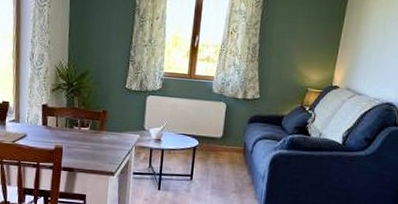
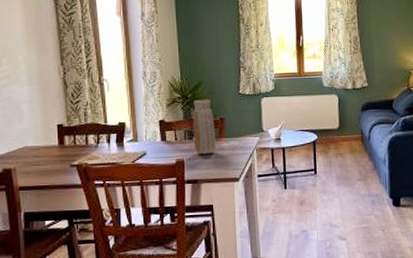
vase: none [74,88,97,145] -> present [193,99,216,155]

